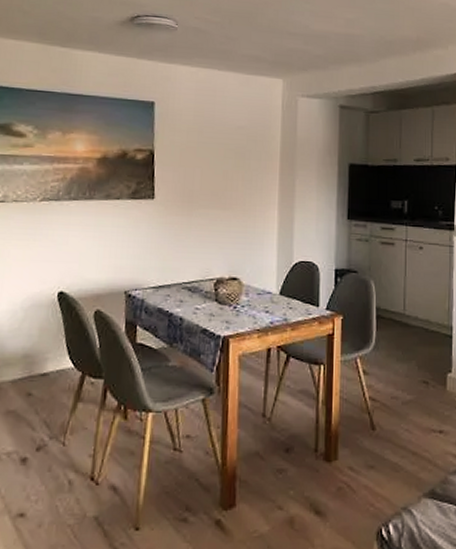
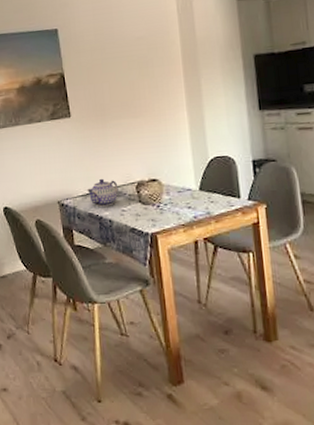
teapot: none [159,270,195,302] -> present [86,178,119,207]

